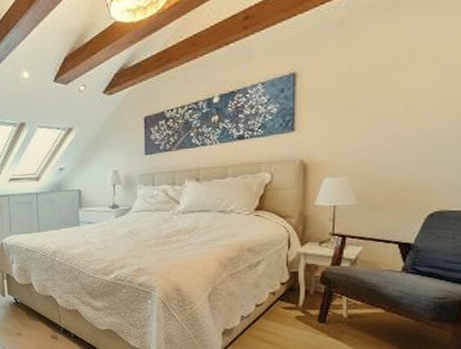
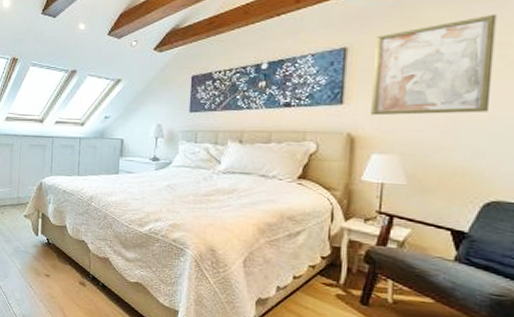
wall art: none [320,24,439,140] -> present [370,13,497,116]

